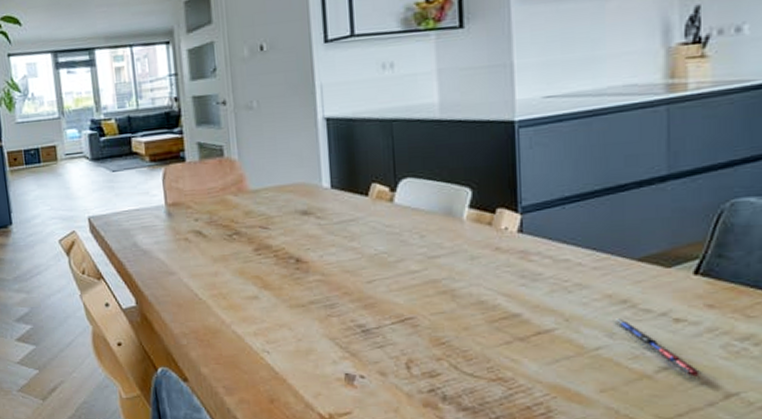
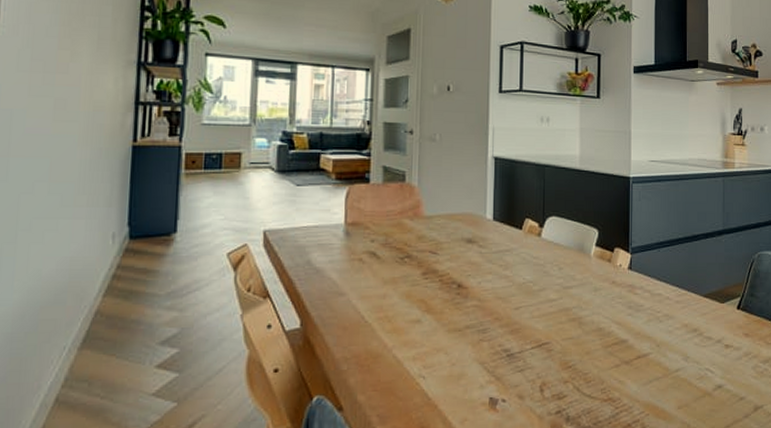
pen: present [612,318,702,377] -> none [687,344,741,393]

